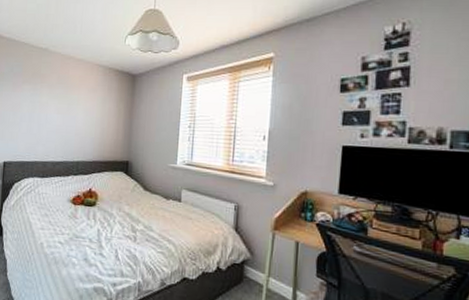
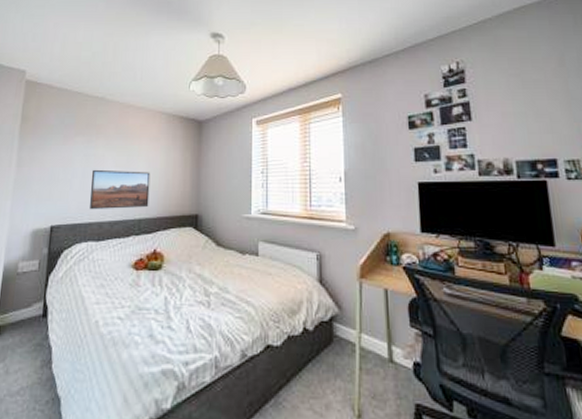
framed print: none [36,115,88,152] -> present [90,169,151,210]

